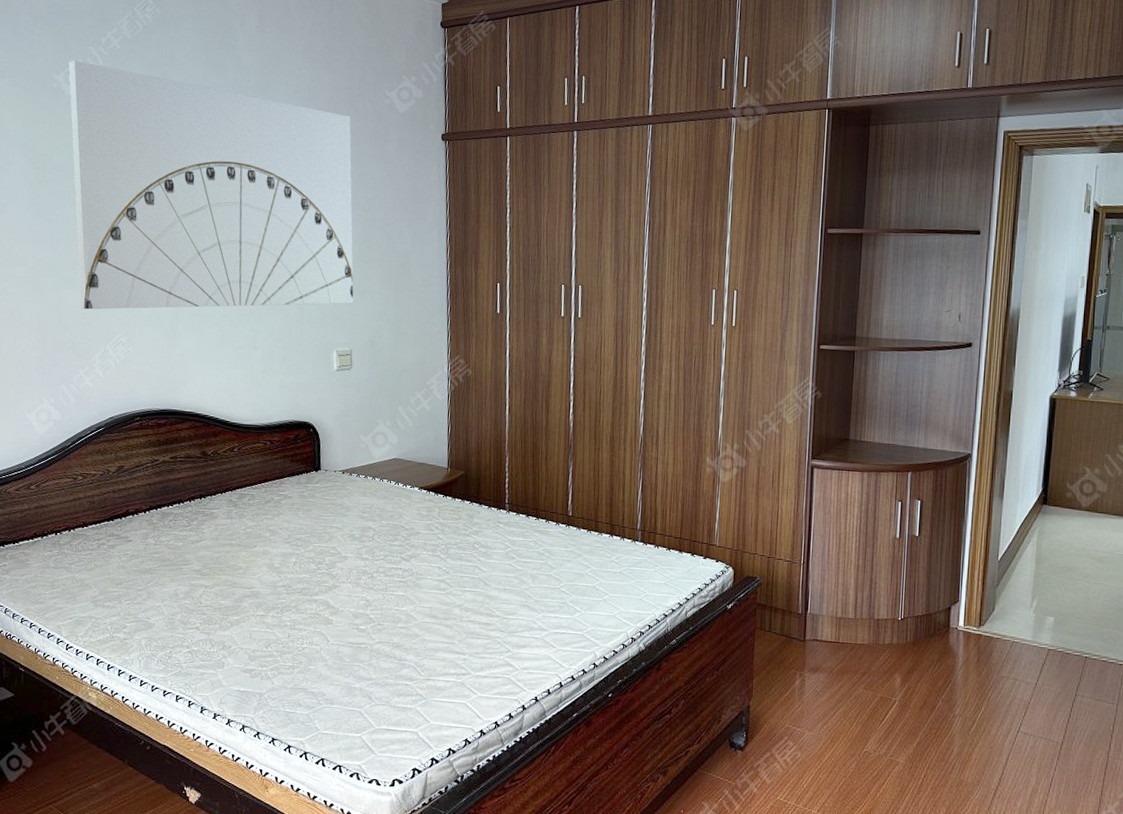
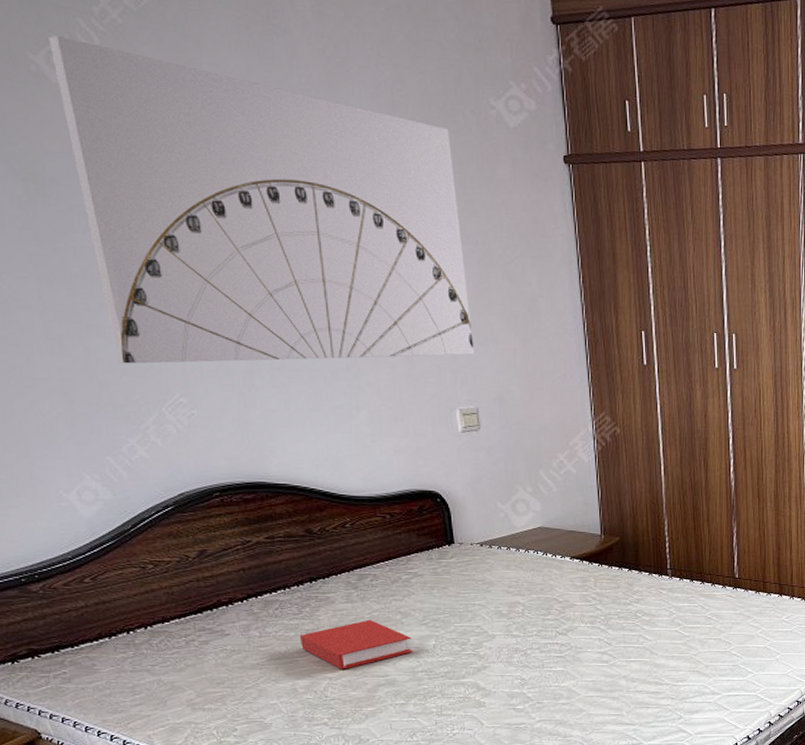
book: none [186,535,277,579] -> present [299,620,413,669]

